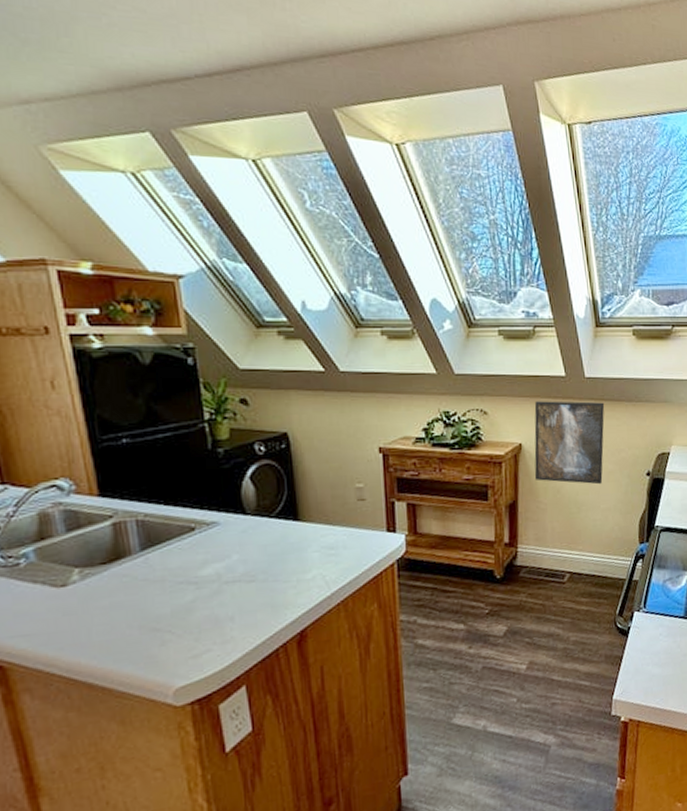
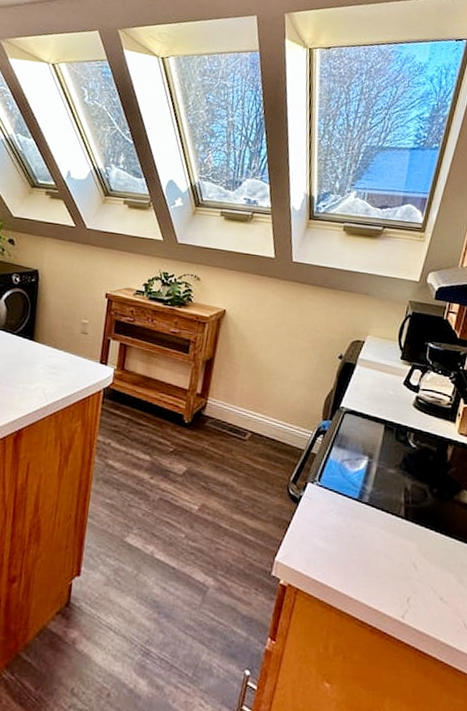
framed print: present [534,401,605,485] -> none [232,276,308,359]

